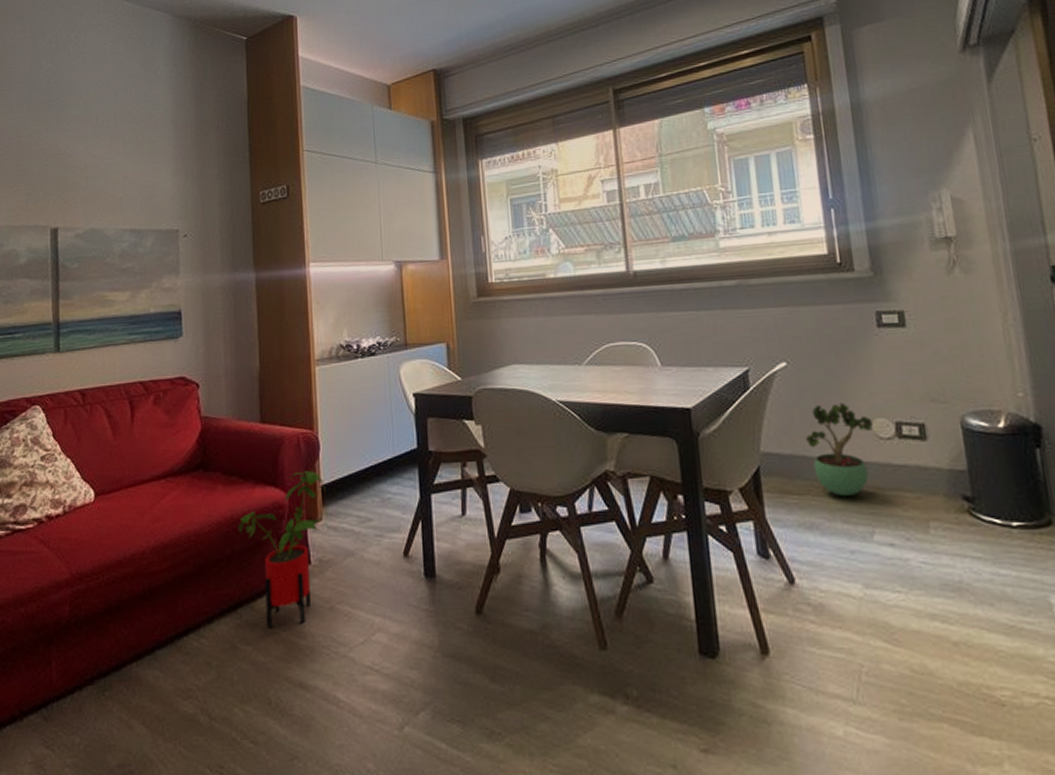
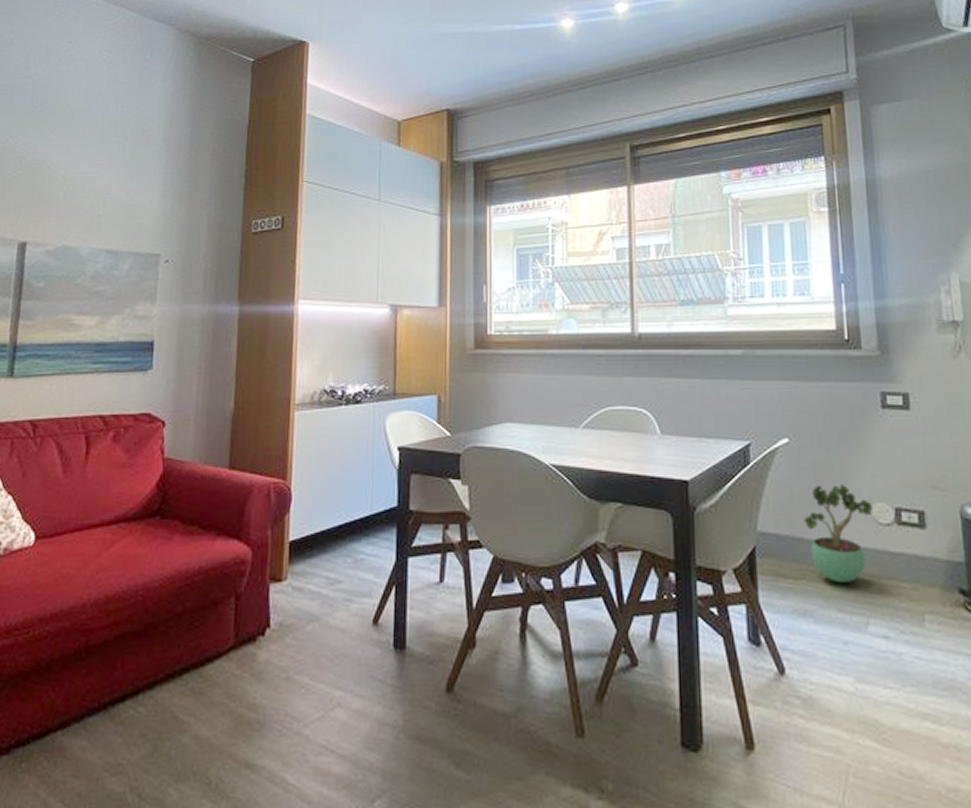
house plant: present [238,471,326,629] -> none [192,524,294,699]

